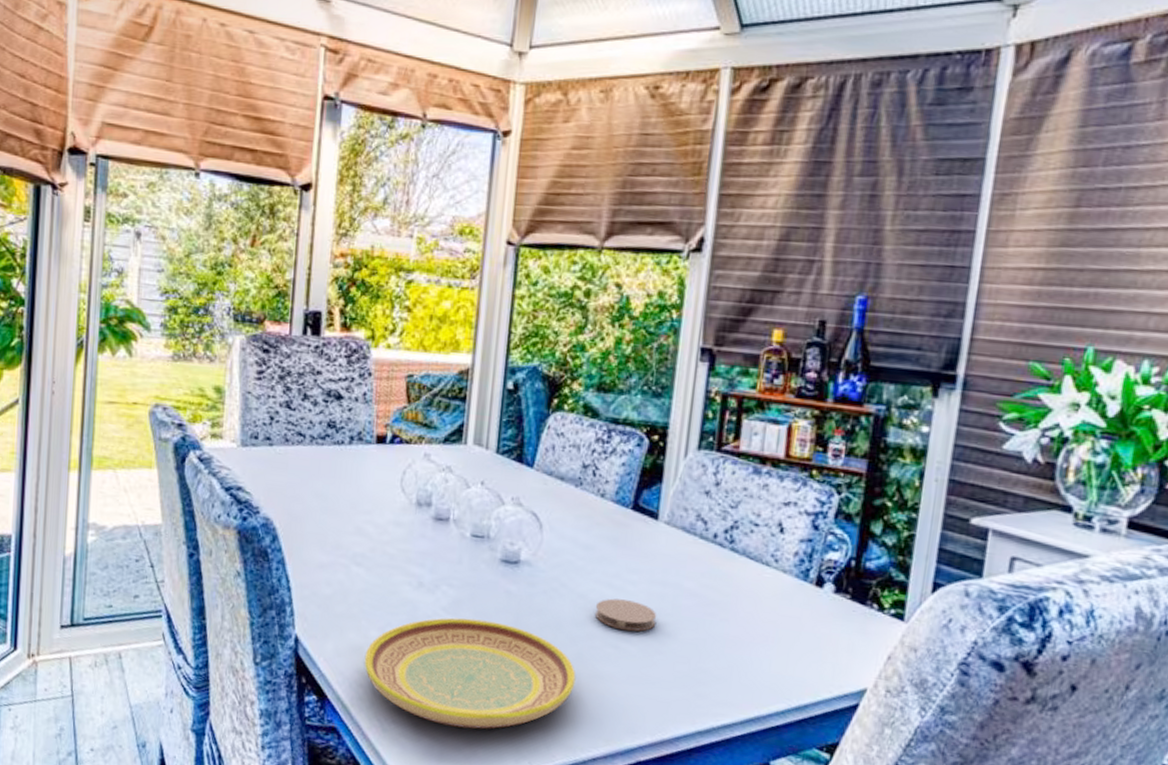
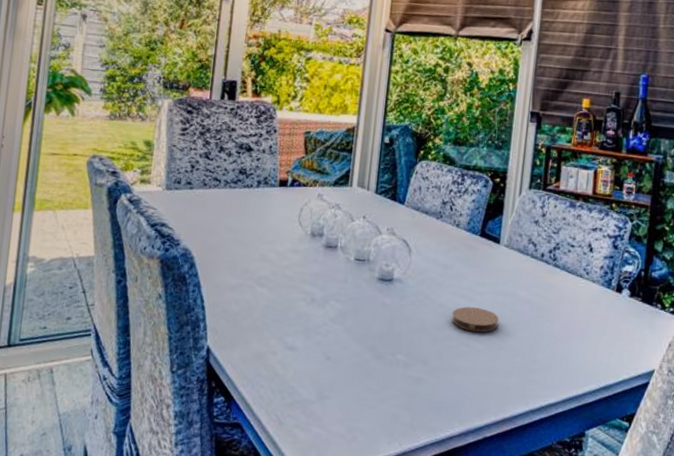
plate: present [364,617,576,730] -> none [265,326,437,418]

